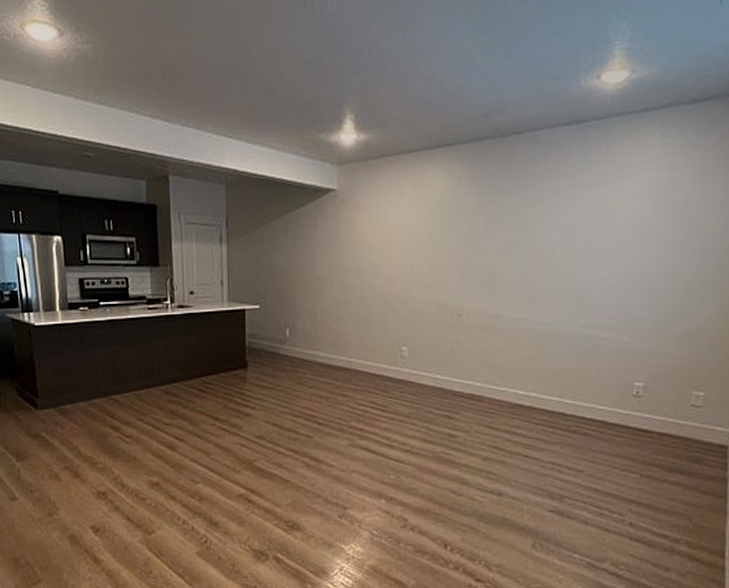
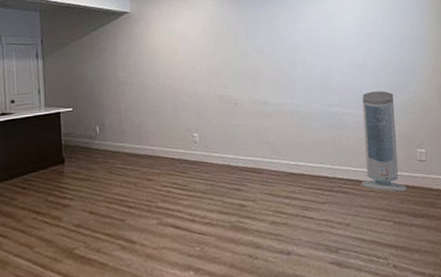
air purifier: none [605,313,676,440] -> present [360,91,407,192]

